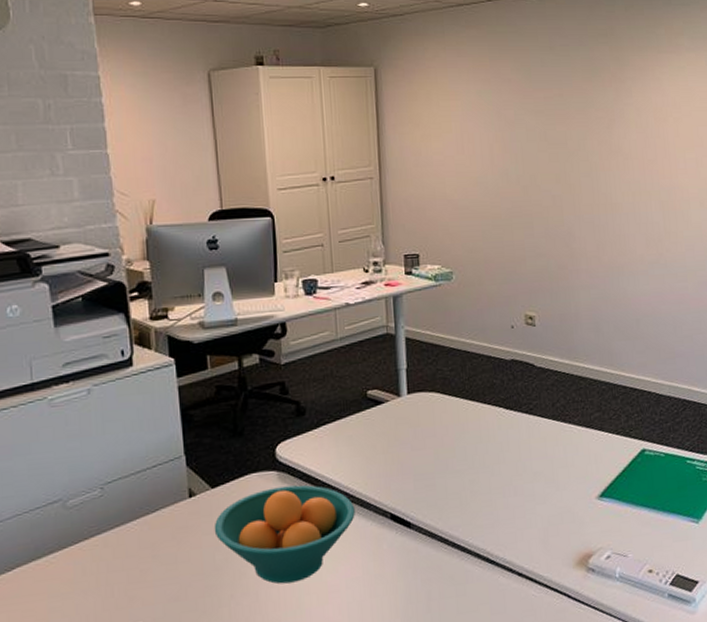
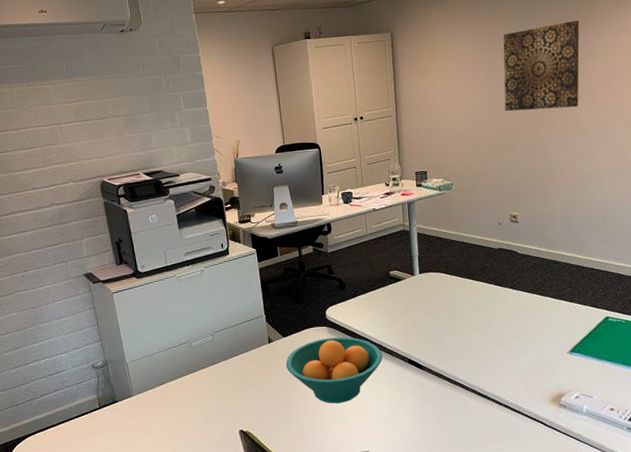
wall art: none [517,72,609,181] -> present [503,20,580,112]

